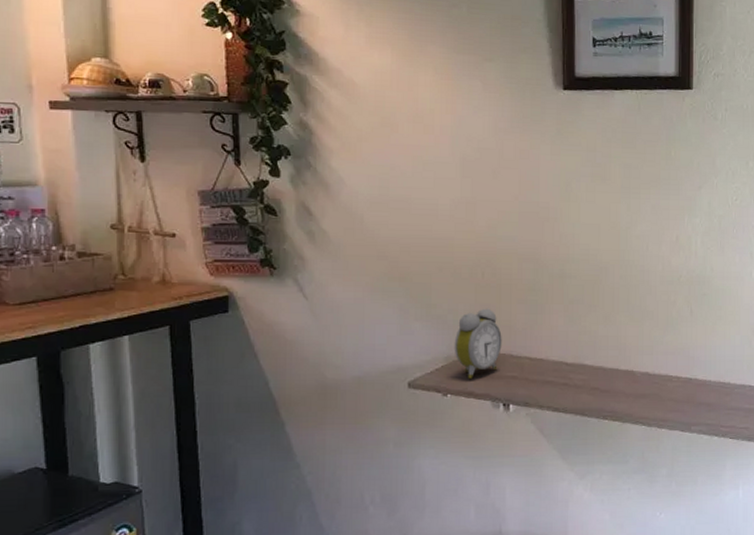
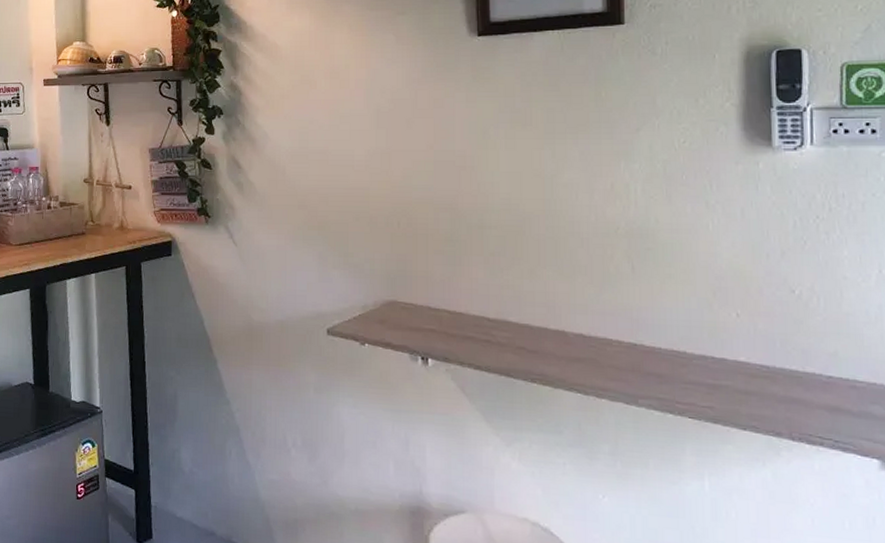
alarm clock: present [454,308,502,379] -> none [371,258,419,329]

